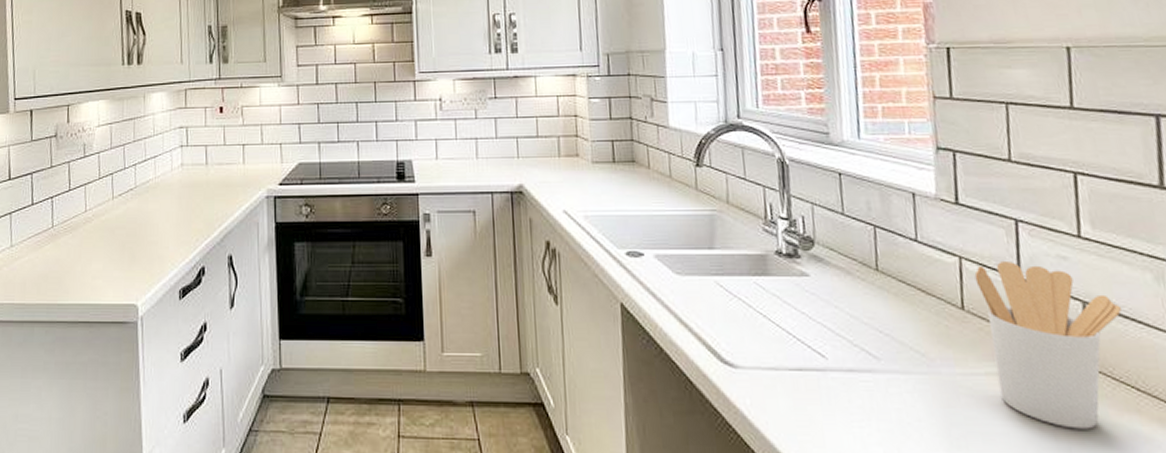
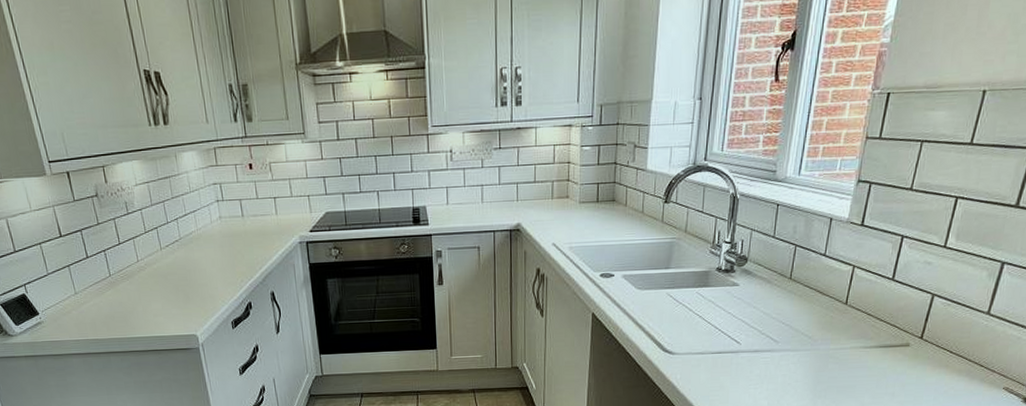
utensil holder: present [974,262,1122,429] -> none [857,268,958,380]

